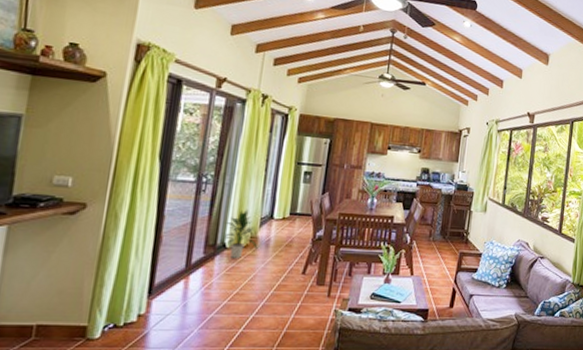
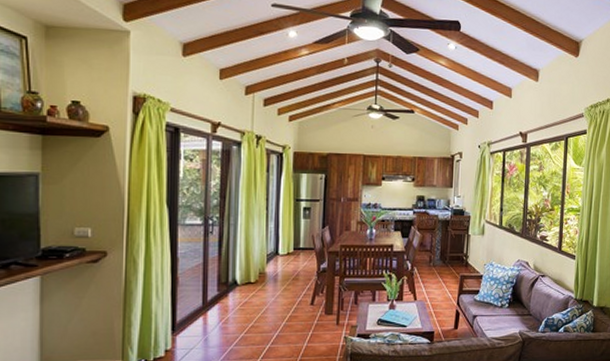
indoor plant: present [220,209,258,259] -> none [231,247,267,295]

